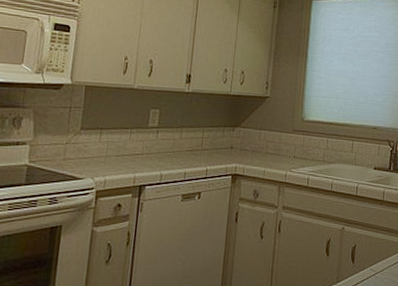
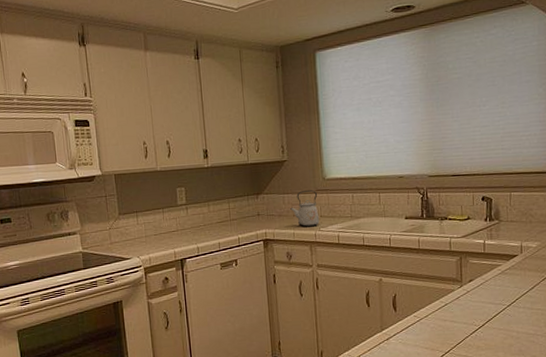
kettle: none [265,129,294,167] -> present [290,190,320,227]

